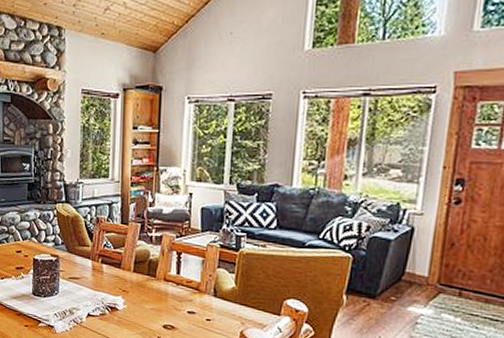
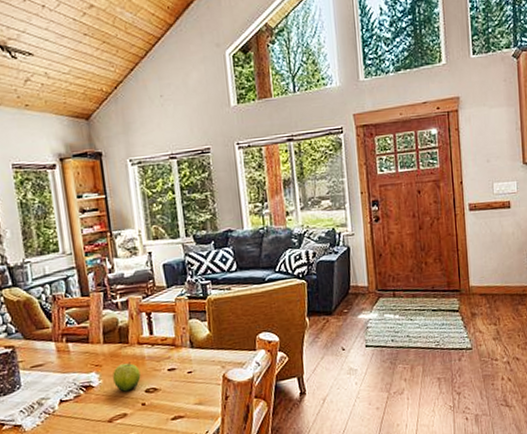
fruit: none [136,295,162,322] -> present [113,362,141,392]

